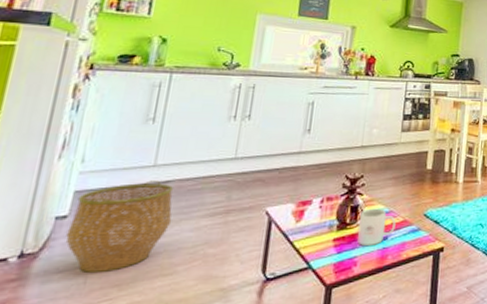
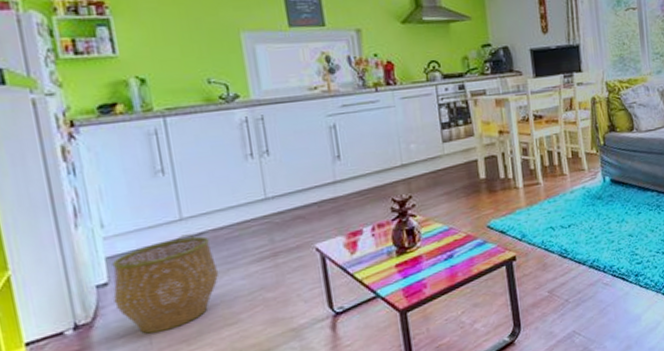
mug: present [357,208,396,246] -> none [417,227,459,267]

